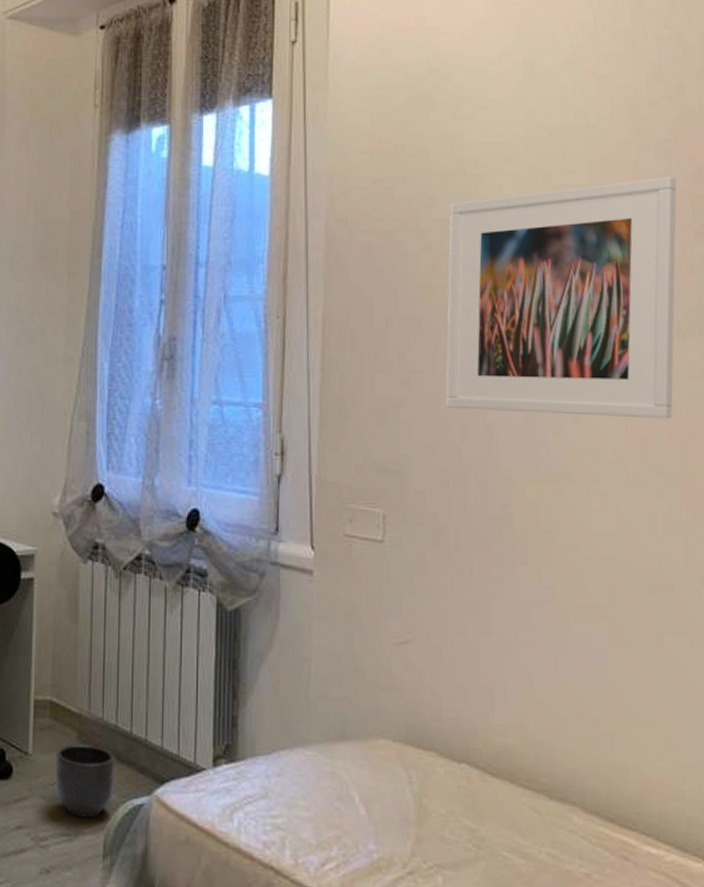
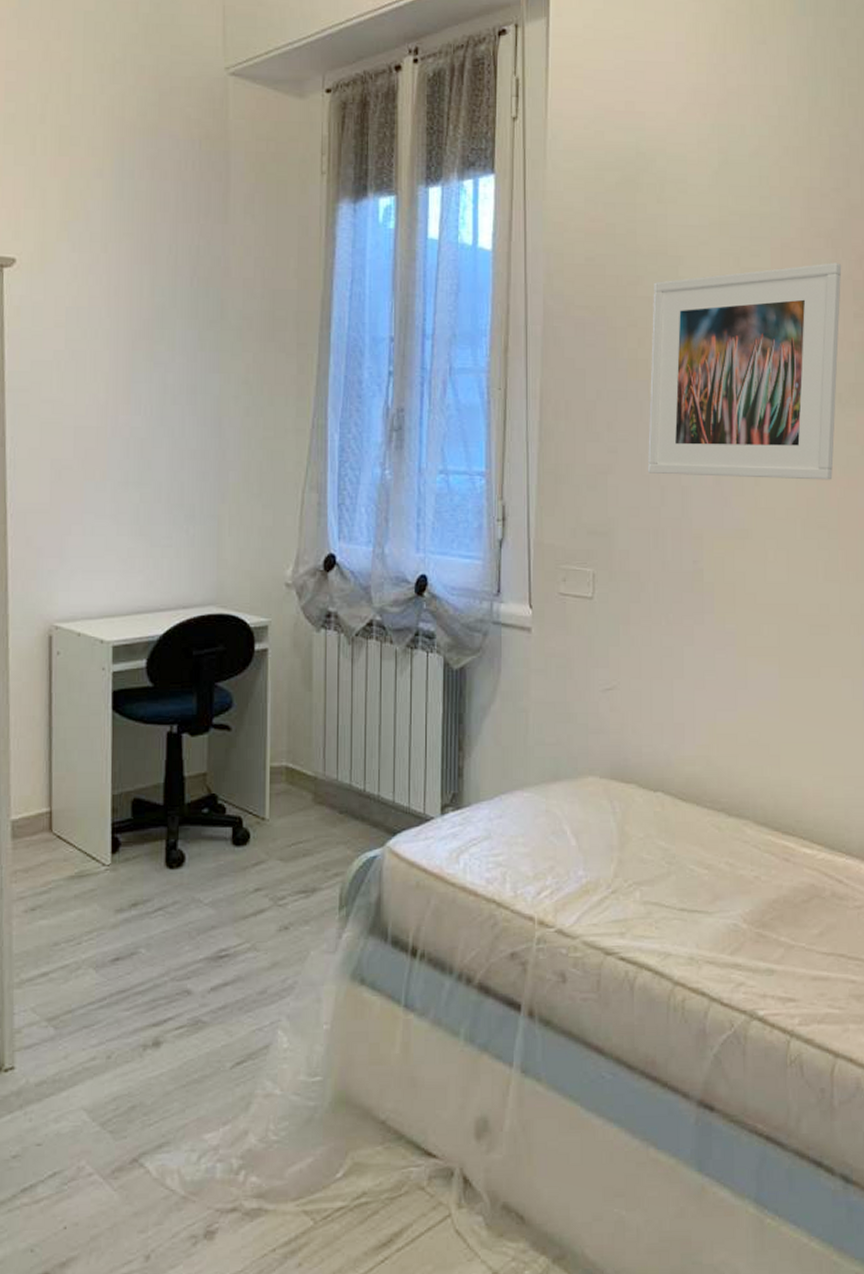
planter: present [55,744,116,819] -> none [292,805,350,875]

